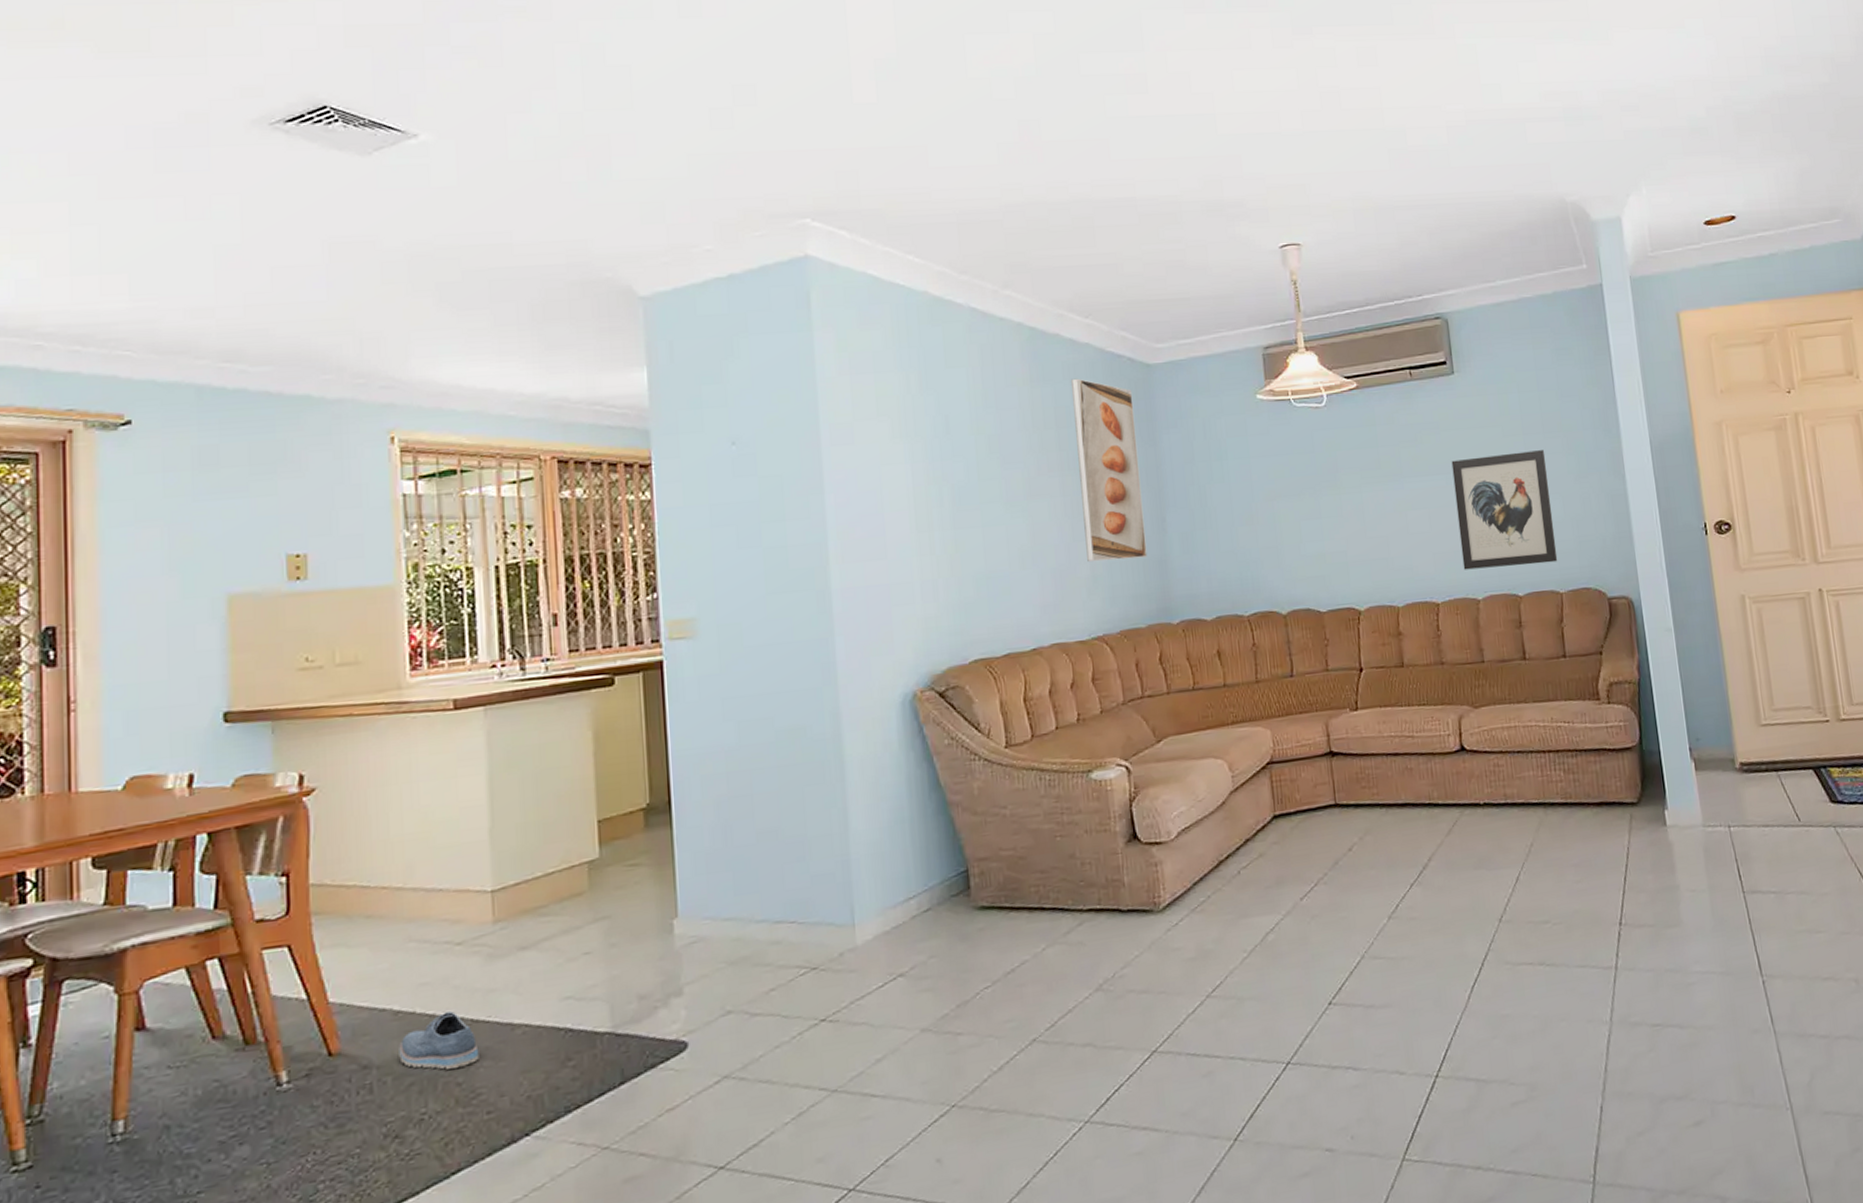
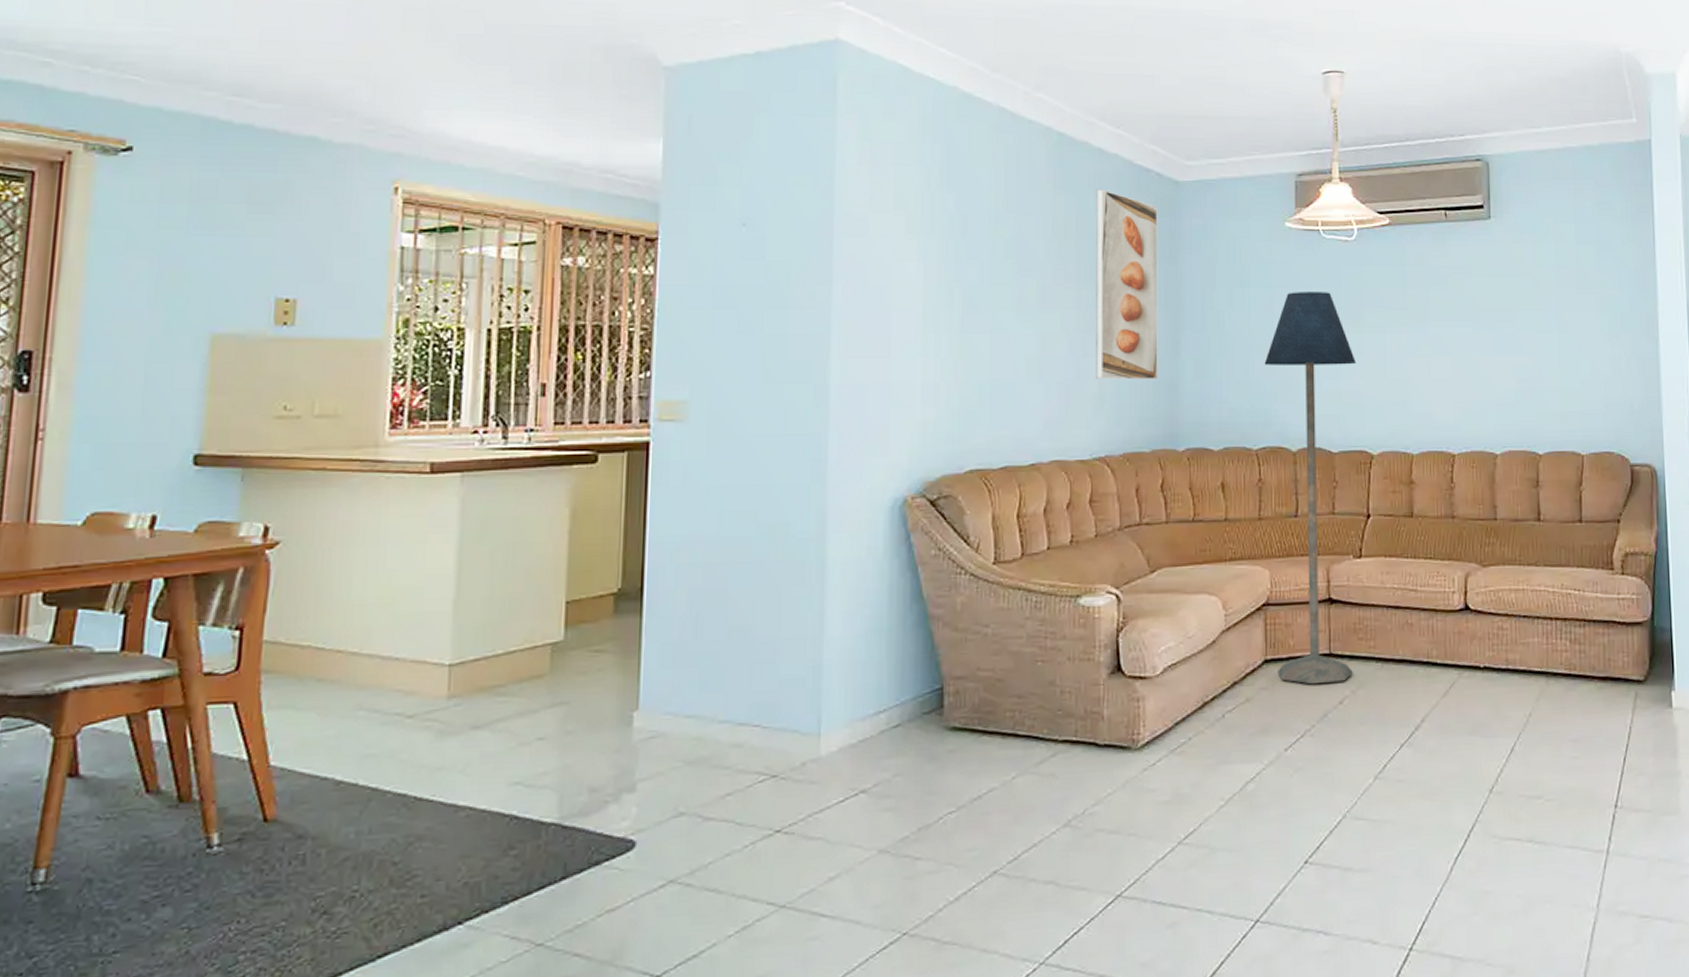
shoe: present [399,1010,479,1070] -> none [336,785,419,848]
floor lamp: none [1248,458,1359,836] -> present [1264,292,1357,685]
wall art: present [1451,450,1558,570] -> none [1480,305,1582,423]

